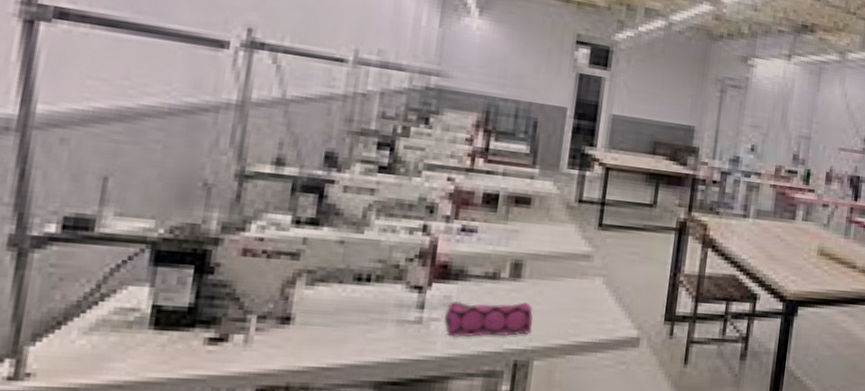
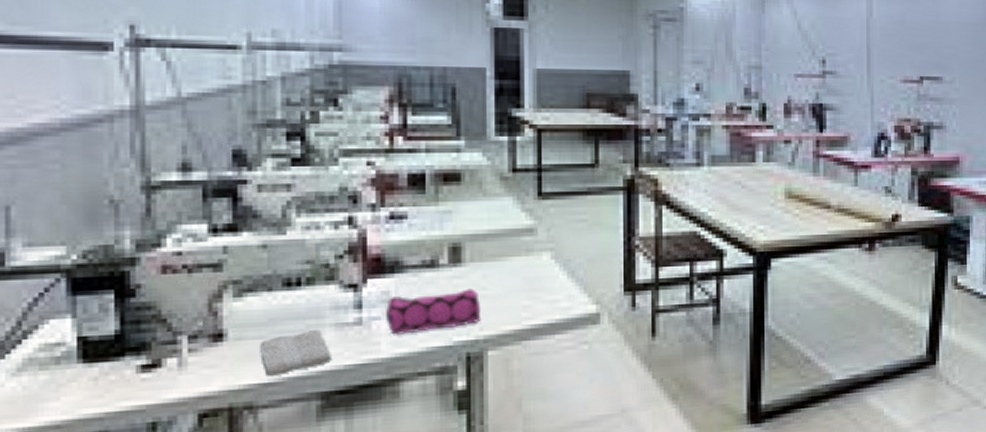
washcloth: none [322,322,390,363] -> present [260,328,333,378]

